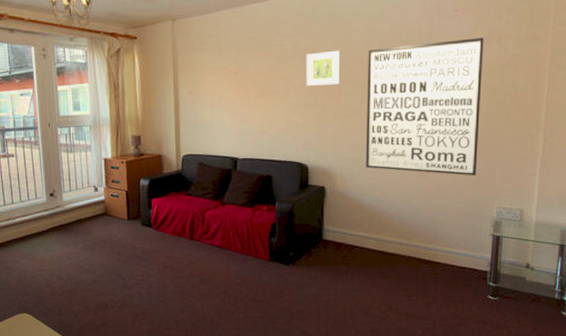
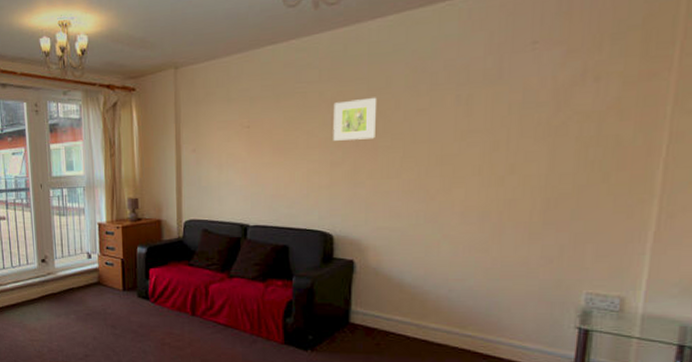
wall art: present [366,37,485,176] -> none [407,76,576,253]

